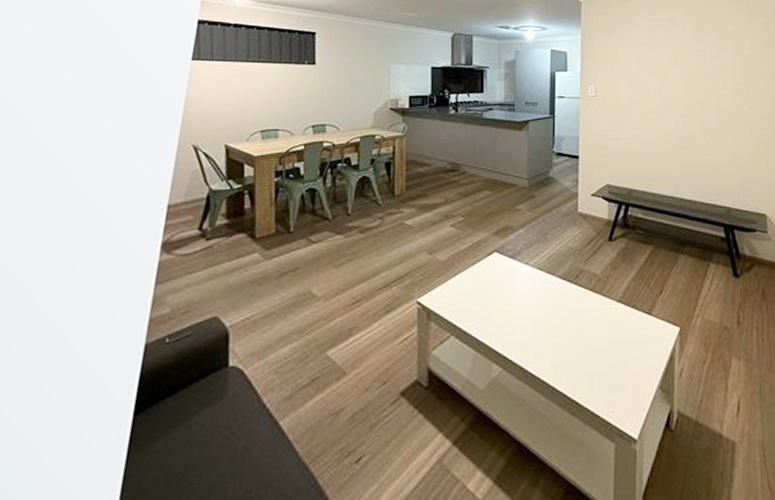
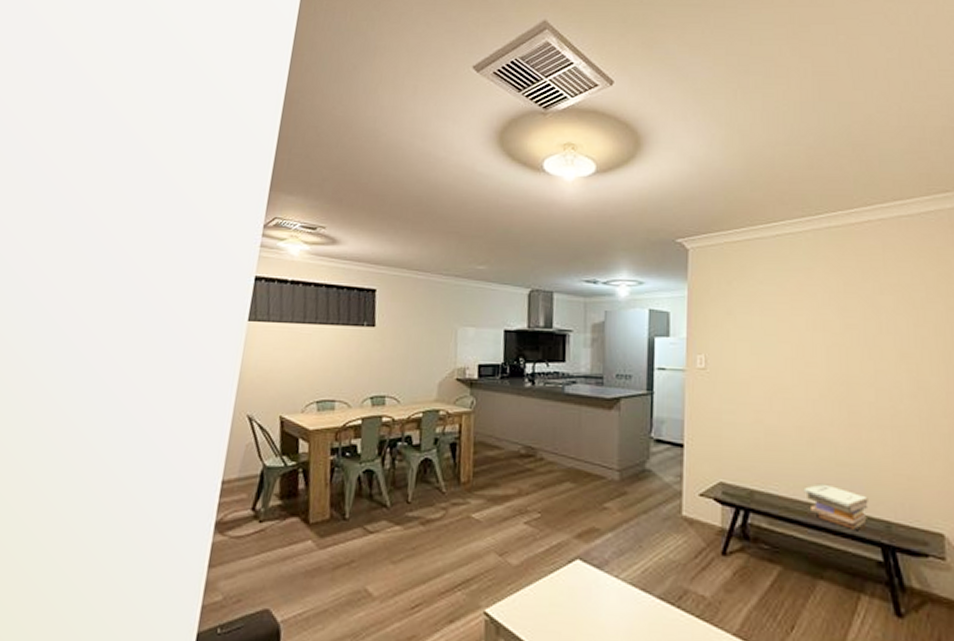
books: none [668,182,715,215] -> present [803,483,869,530]

